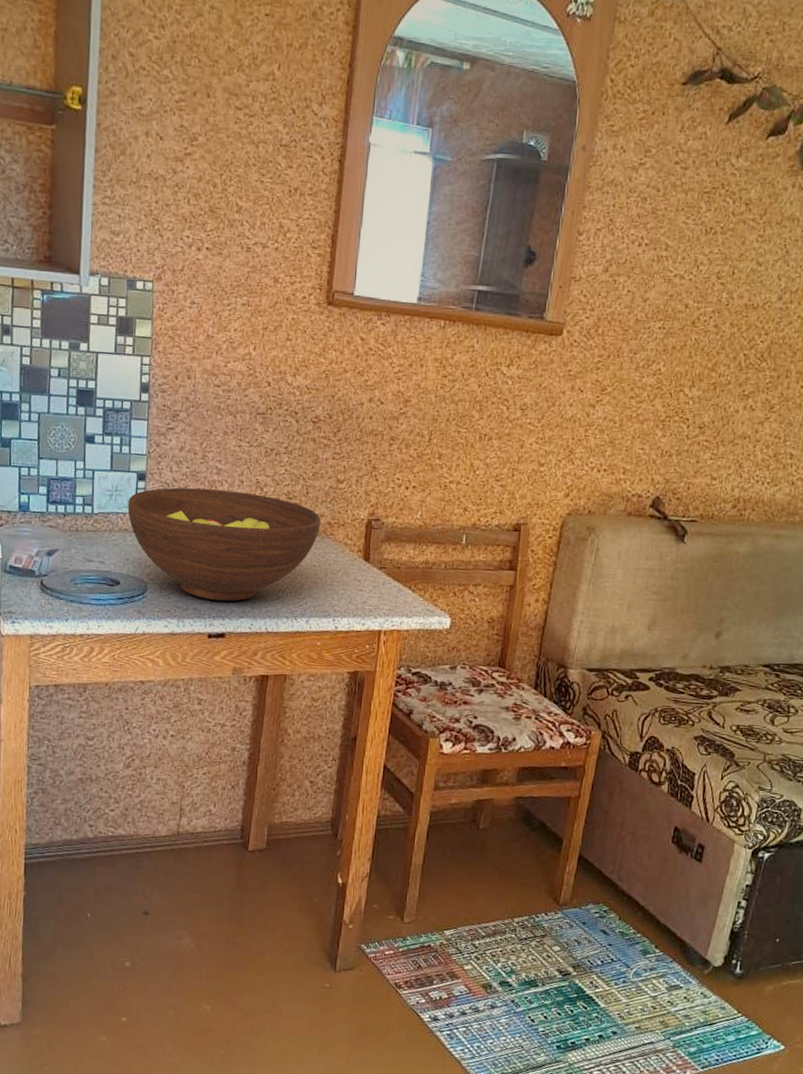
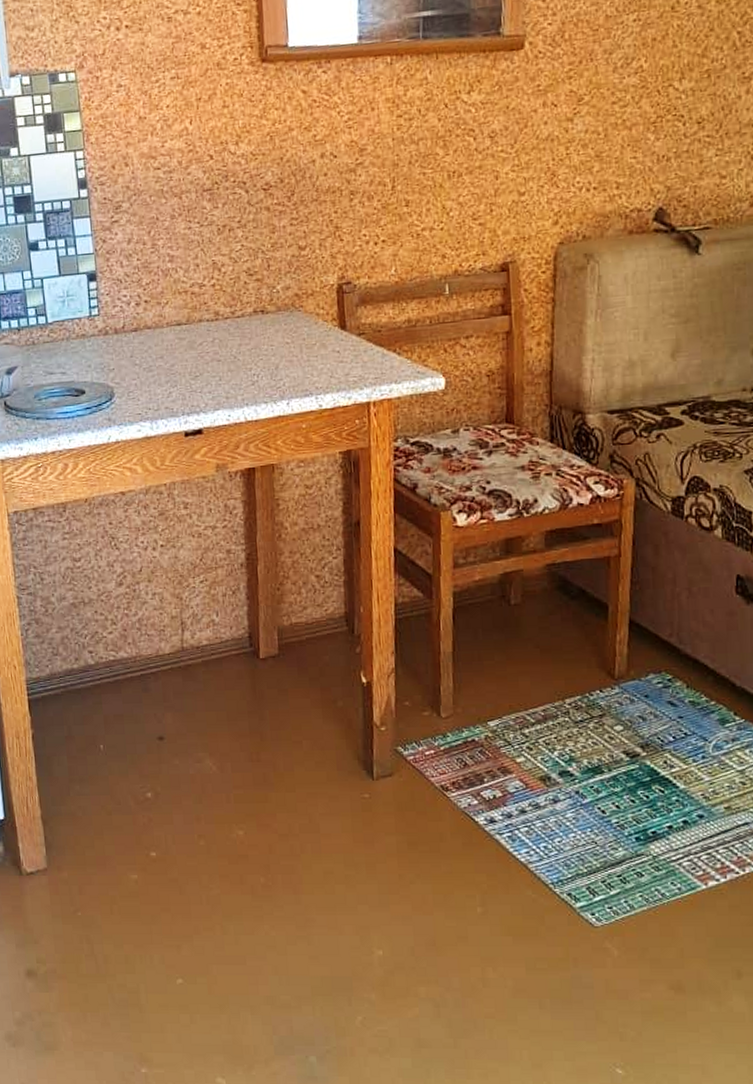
fruit bowl: present [127,487,321,601] -> none [81,276,288,396]

